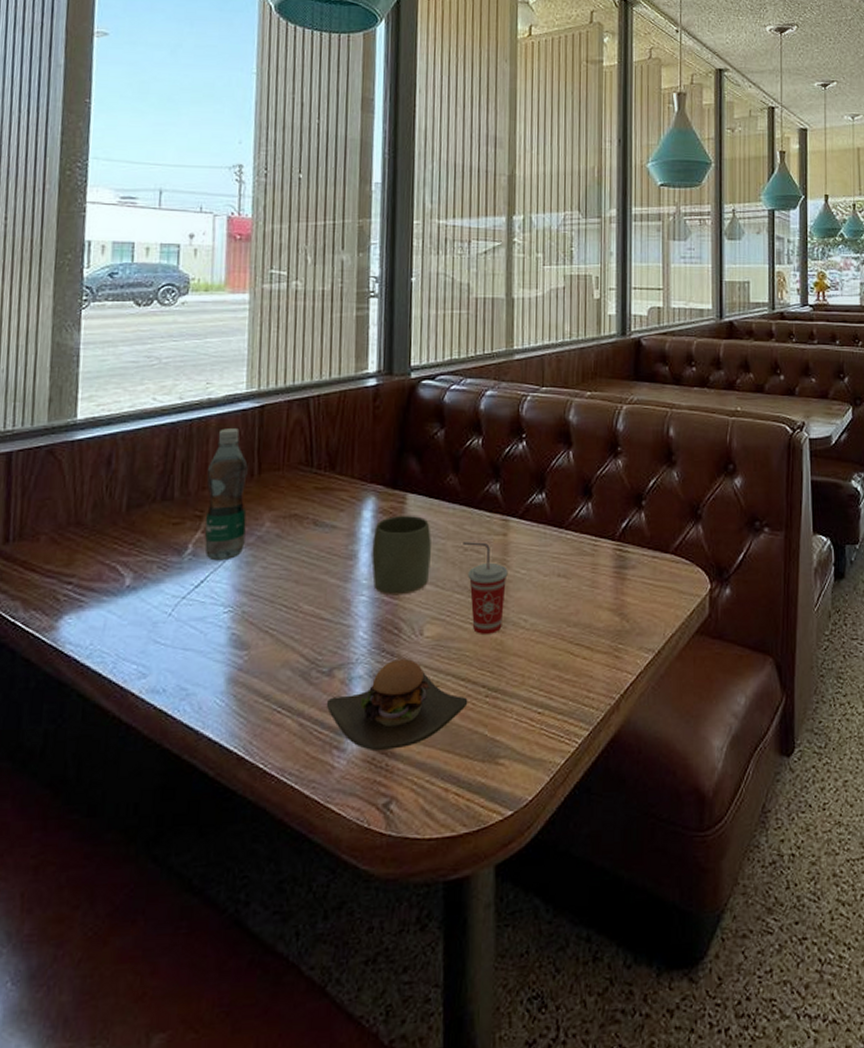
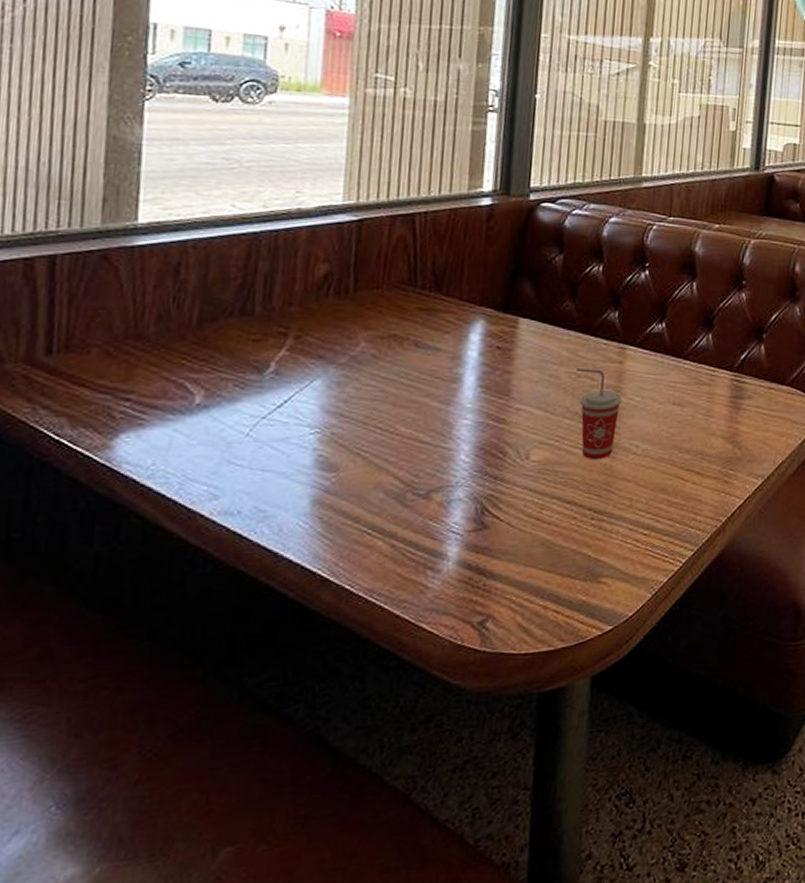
bottle: present [204,428,248,561] -> none [289,242,342,381]
burger: present [326,659,468,752] -> none [421,482,573,572]
mug: present [371,515,432,596] -> none [477,339,544,420]

